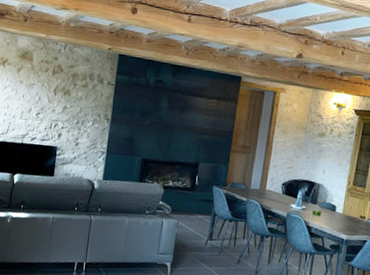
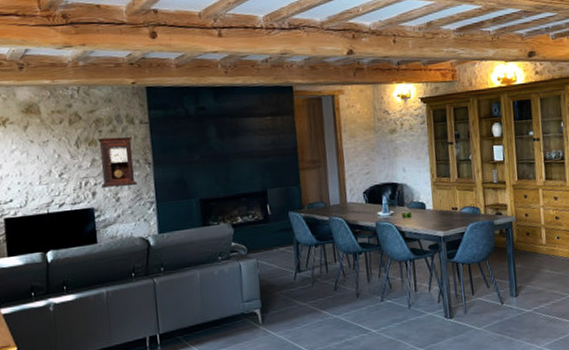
pendulum clock: none [67,90,99,136] -> present [97,136,137,188]

